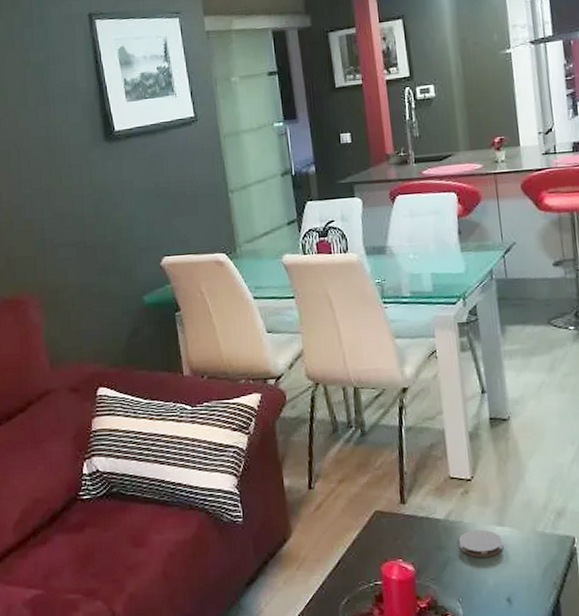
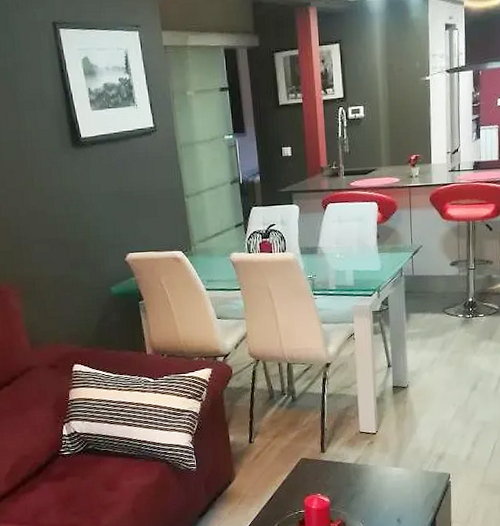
coaster: present [458,529,504,557] -> none [364,470,397,491]

